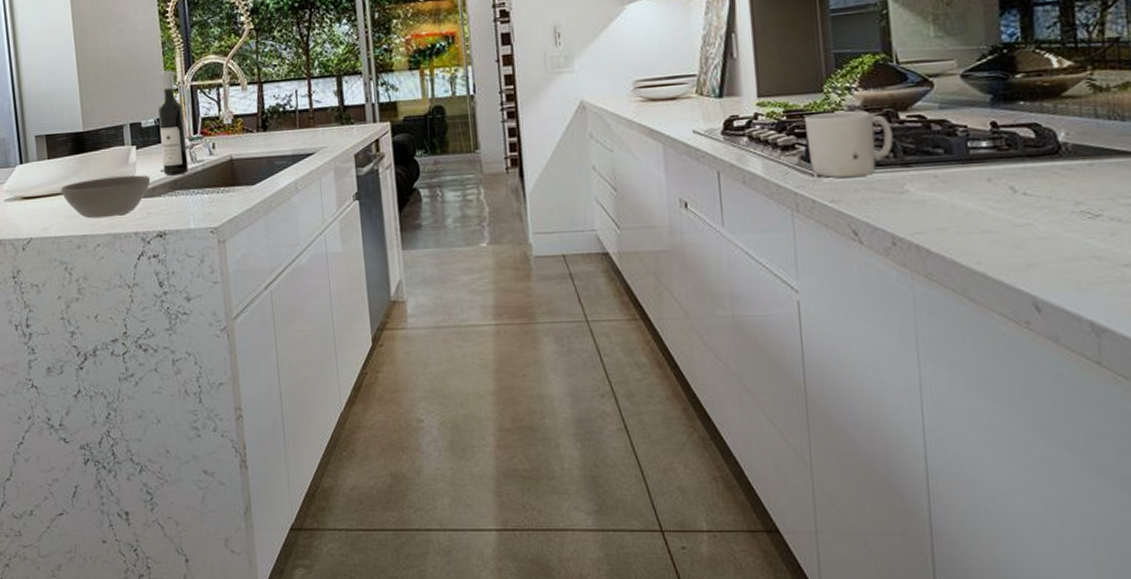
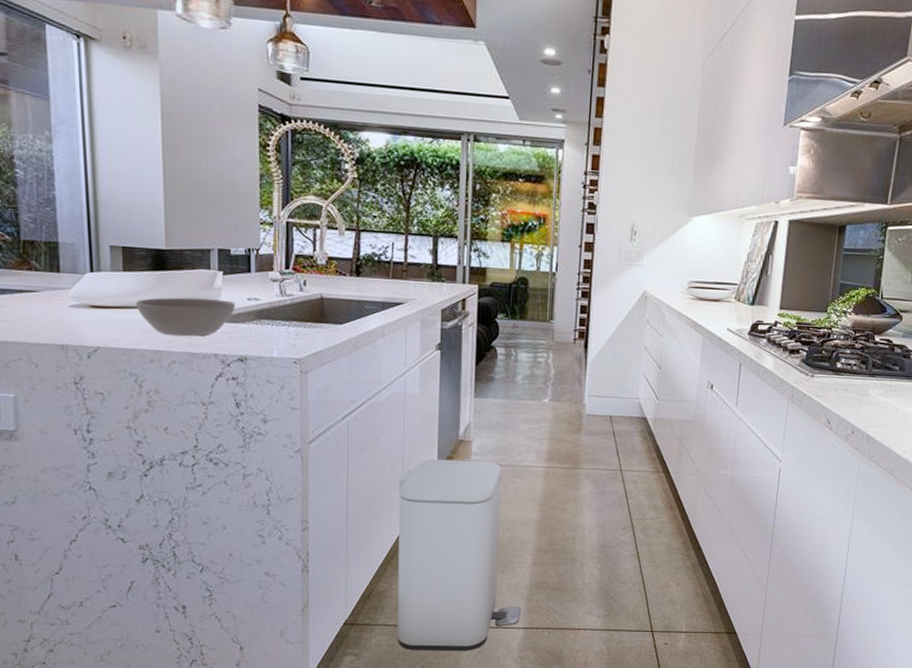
bottle: present [157,70,189,176] -> none [249,202,277,305]
pedal bin: none [331,323,491,560] -> present [397,459,521,651]
mug: present [803,110,893,178] -> none [807,328,869,381]

